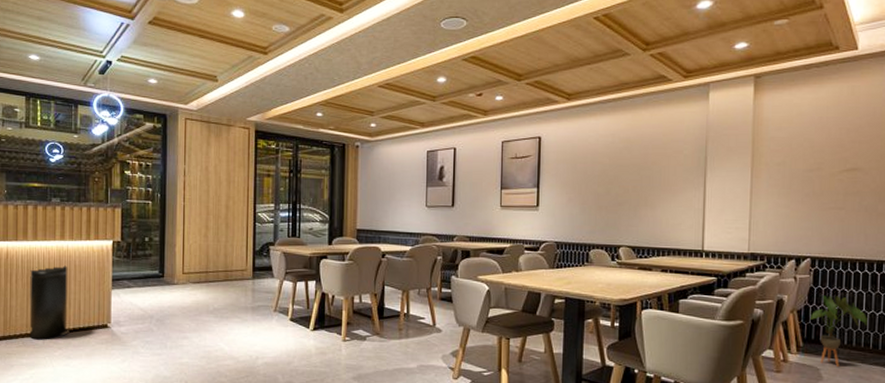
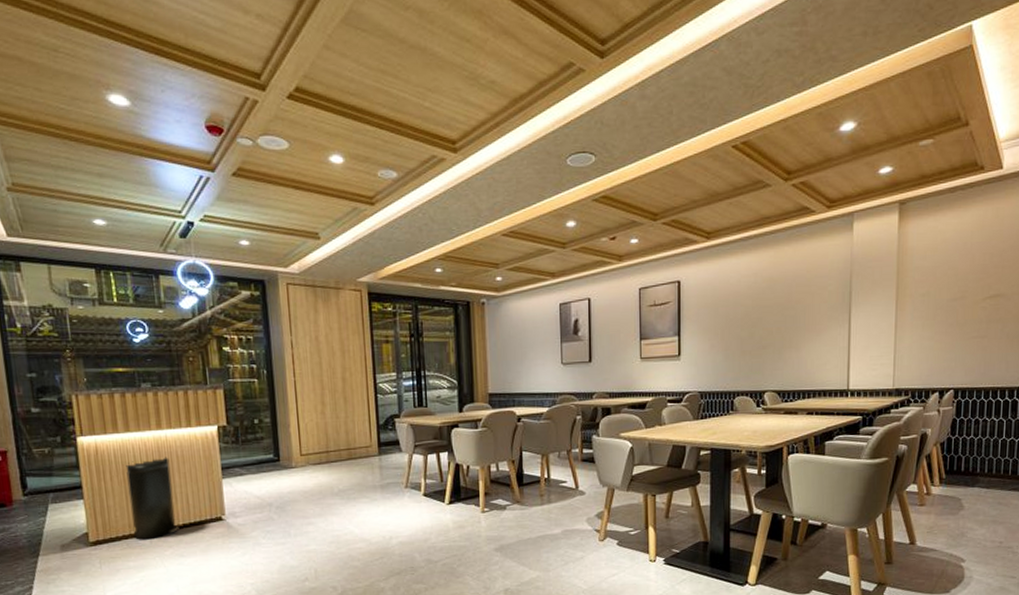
house plant: present [809,295,867,368] -> none [952,425,1007,496]

